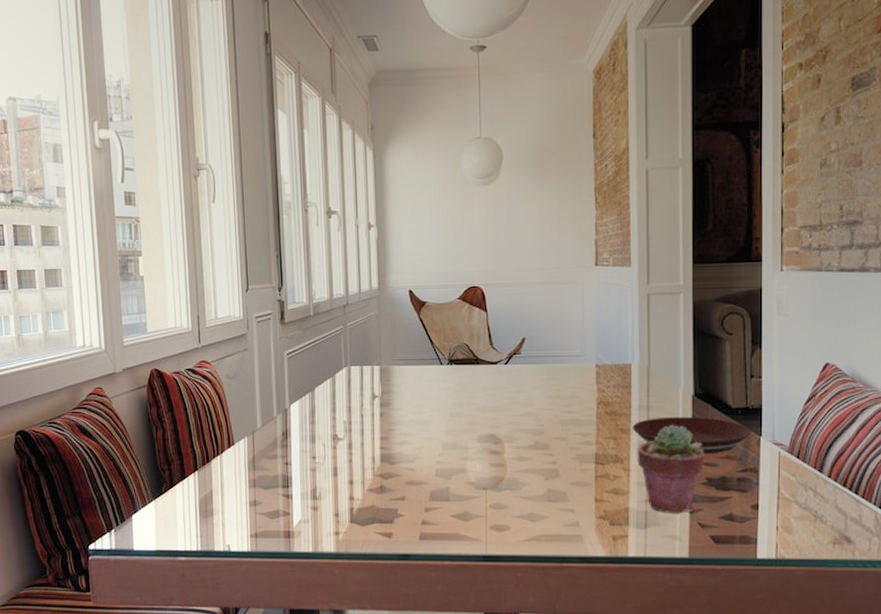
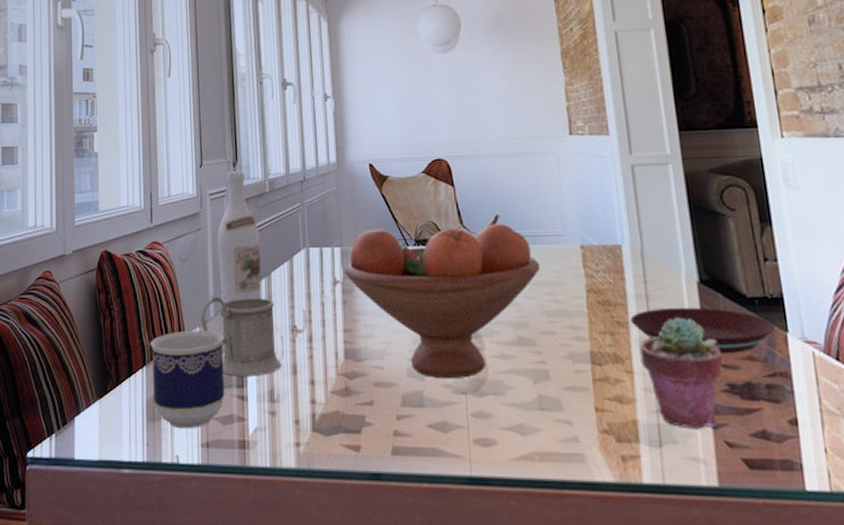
cup: none [201,439,272,523] -> present [150,330,225,429]
mug: none [248,408,324,478] -> present [201,294,282,377]
wine bottle: none [263,294,306,416] -> present [217,170,262,303]
fruit bowl: none [382,345,559,478] -> present [344,223,541,379]

